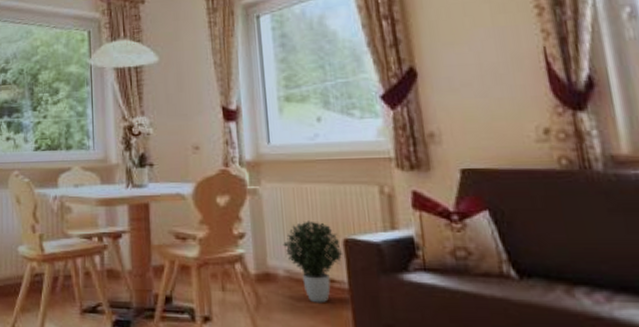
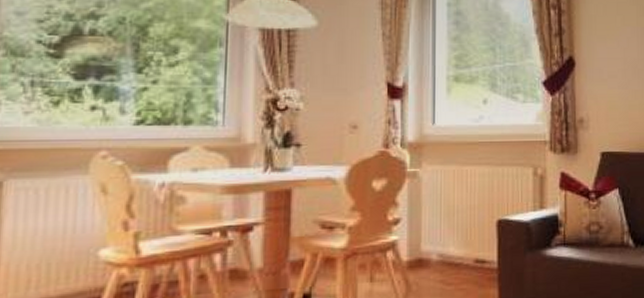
potted plant: present [283,221,343,303] -> none [438,203,495,285]

